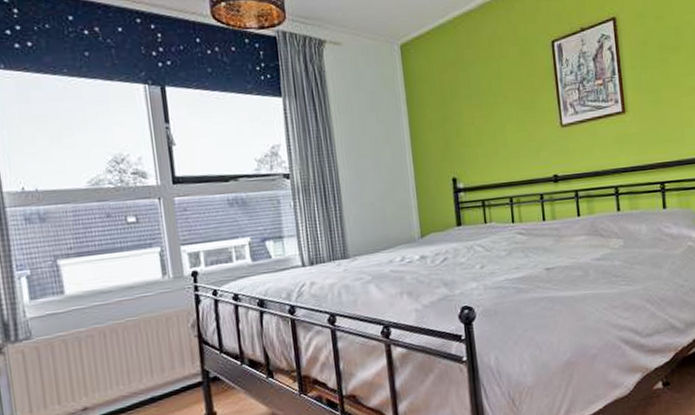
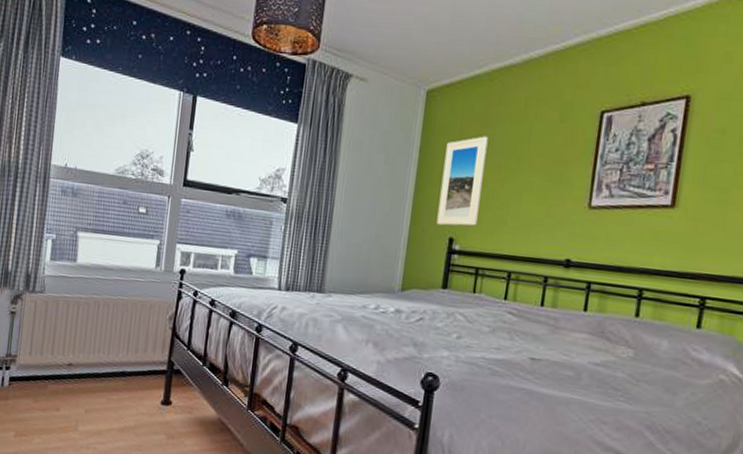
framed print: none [430,79,473,169] -> present [436,136,488,226]

